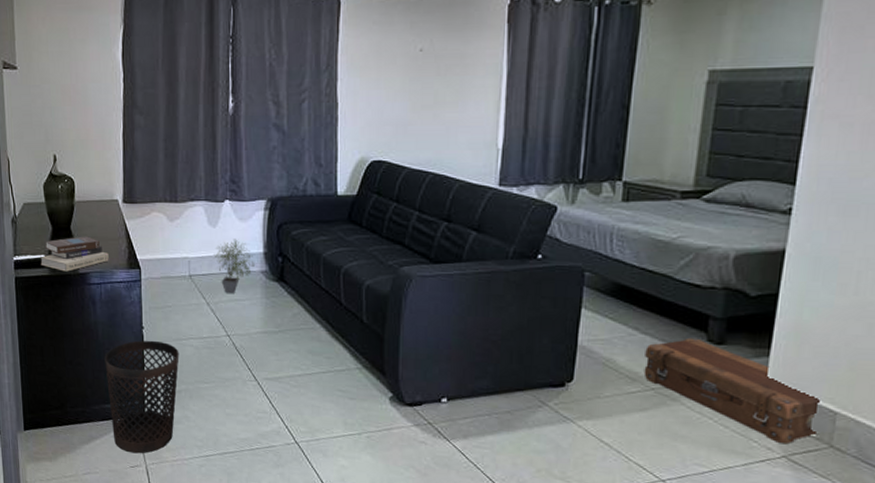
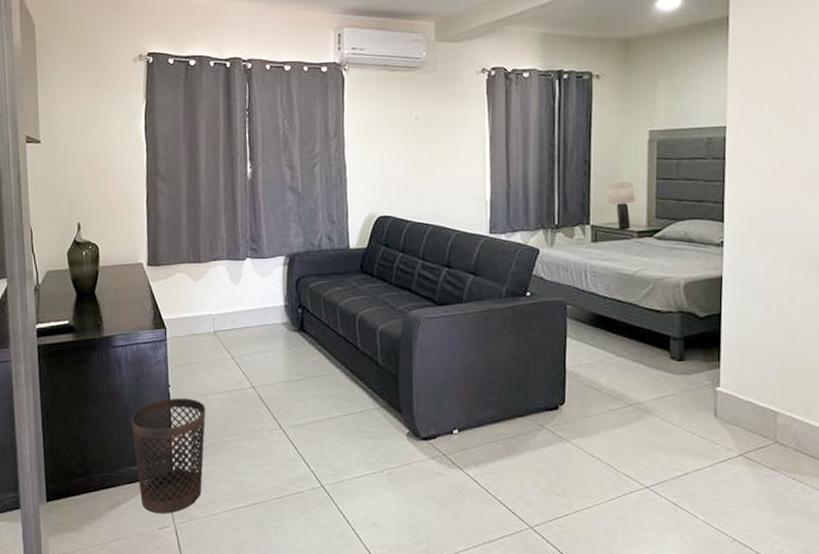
books: present [40,236,109,272] -> none [64,300,134,336]
potted plant: present [214,239,254,293] -> none [237,294,276,346]
suitcase: present [644,337,820,444] -> none [622,356,765,444]
table lamp: none [647,132,683,189] -> present [607,182,636,230]

